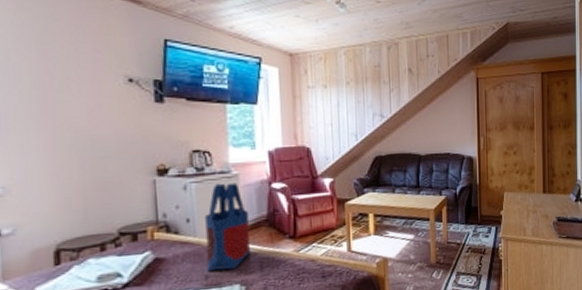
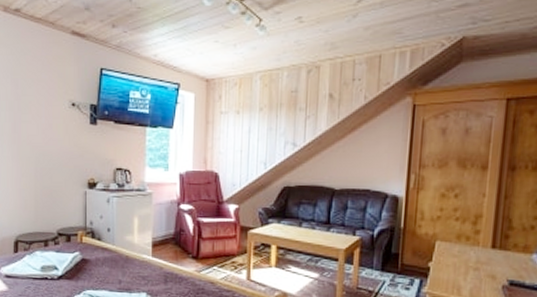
tote bag: present [205,182,251,271] -> none [120,199,159,279]

